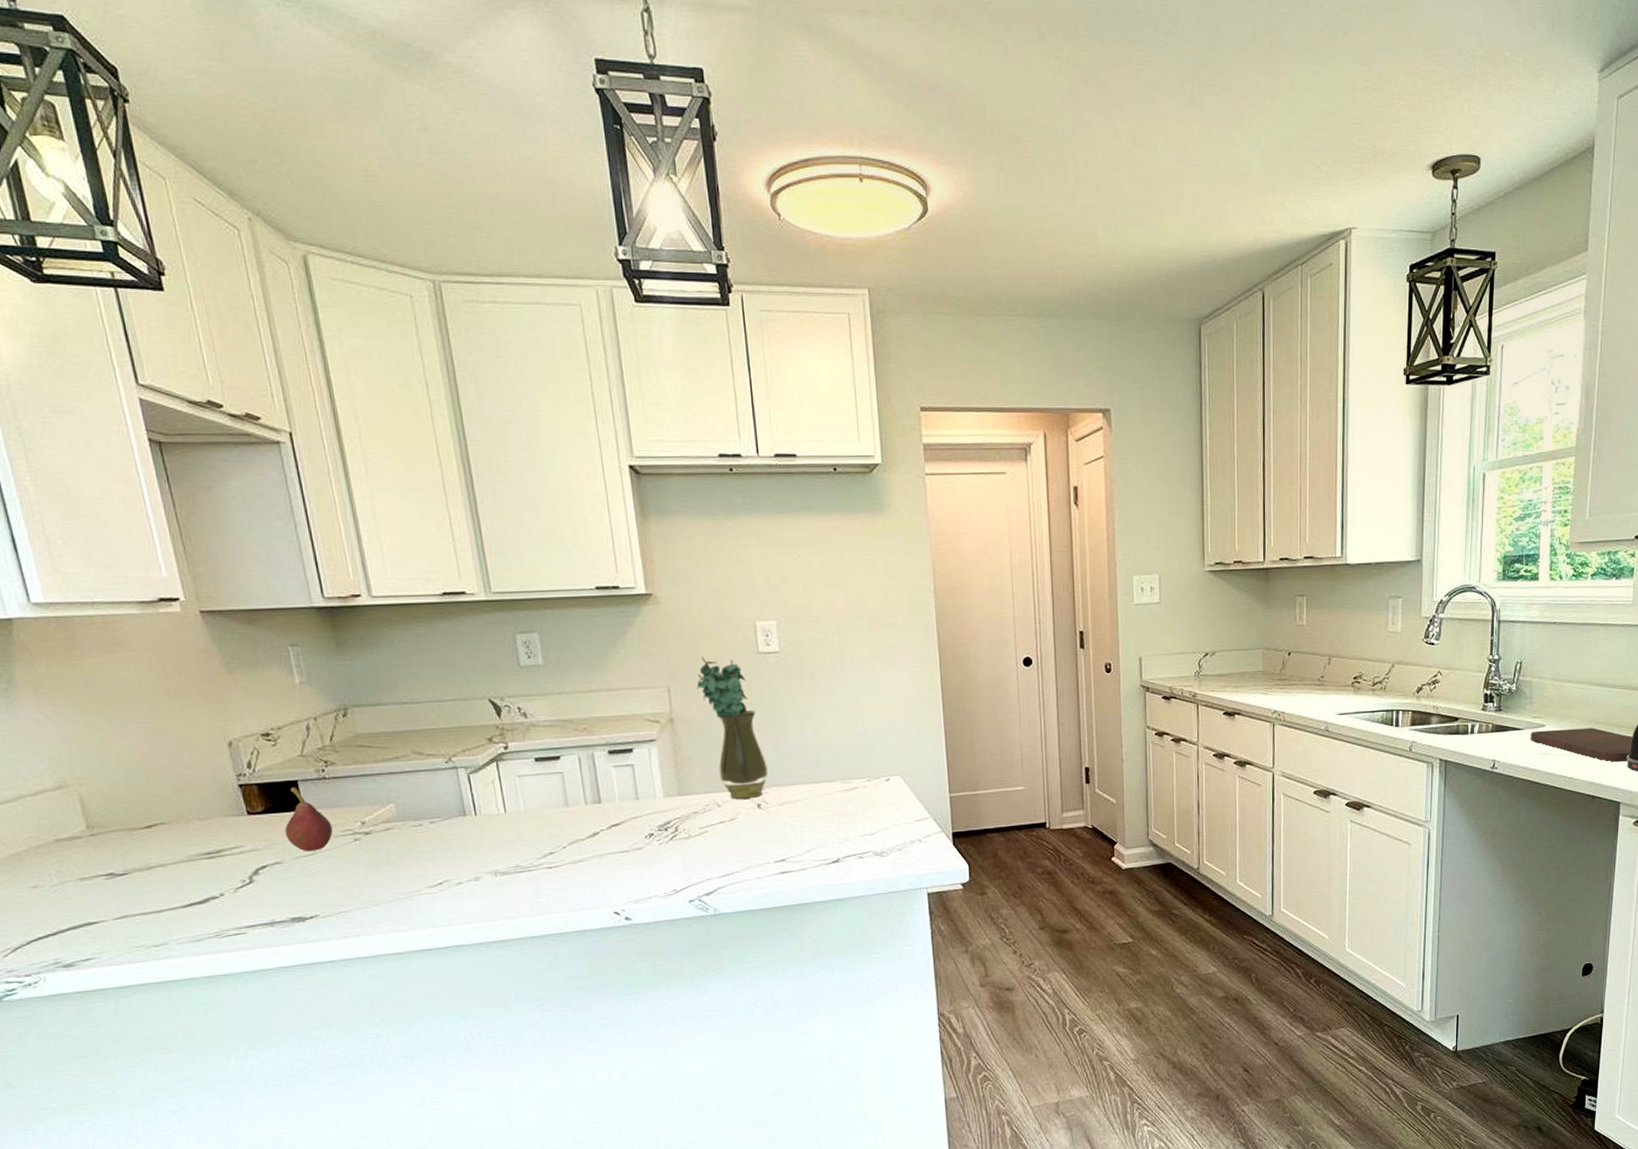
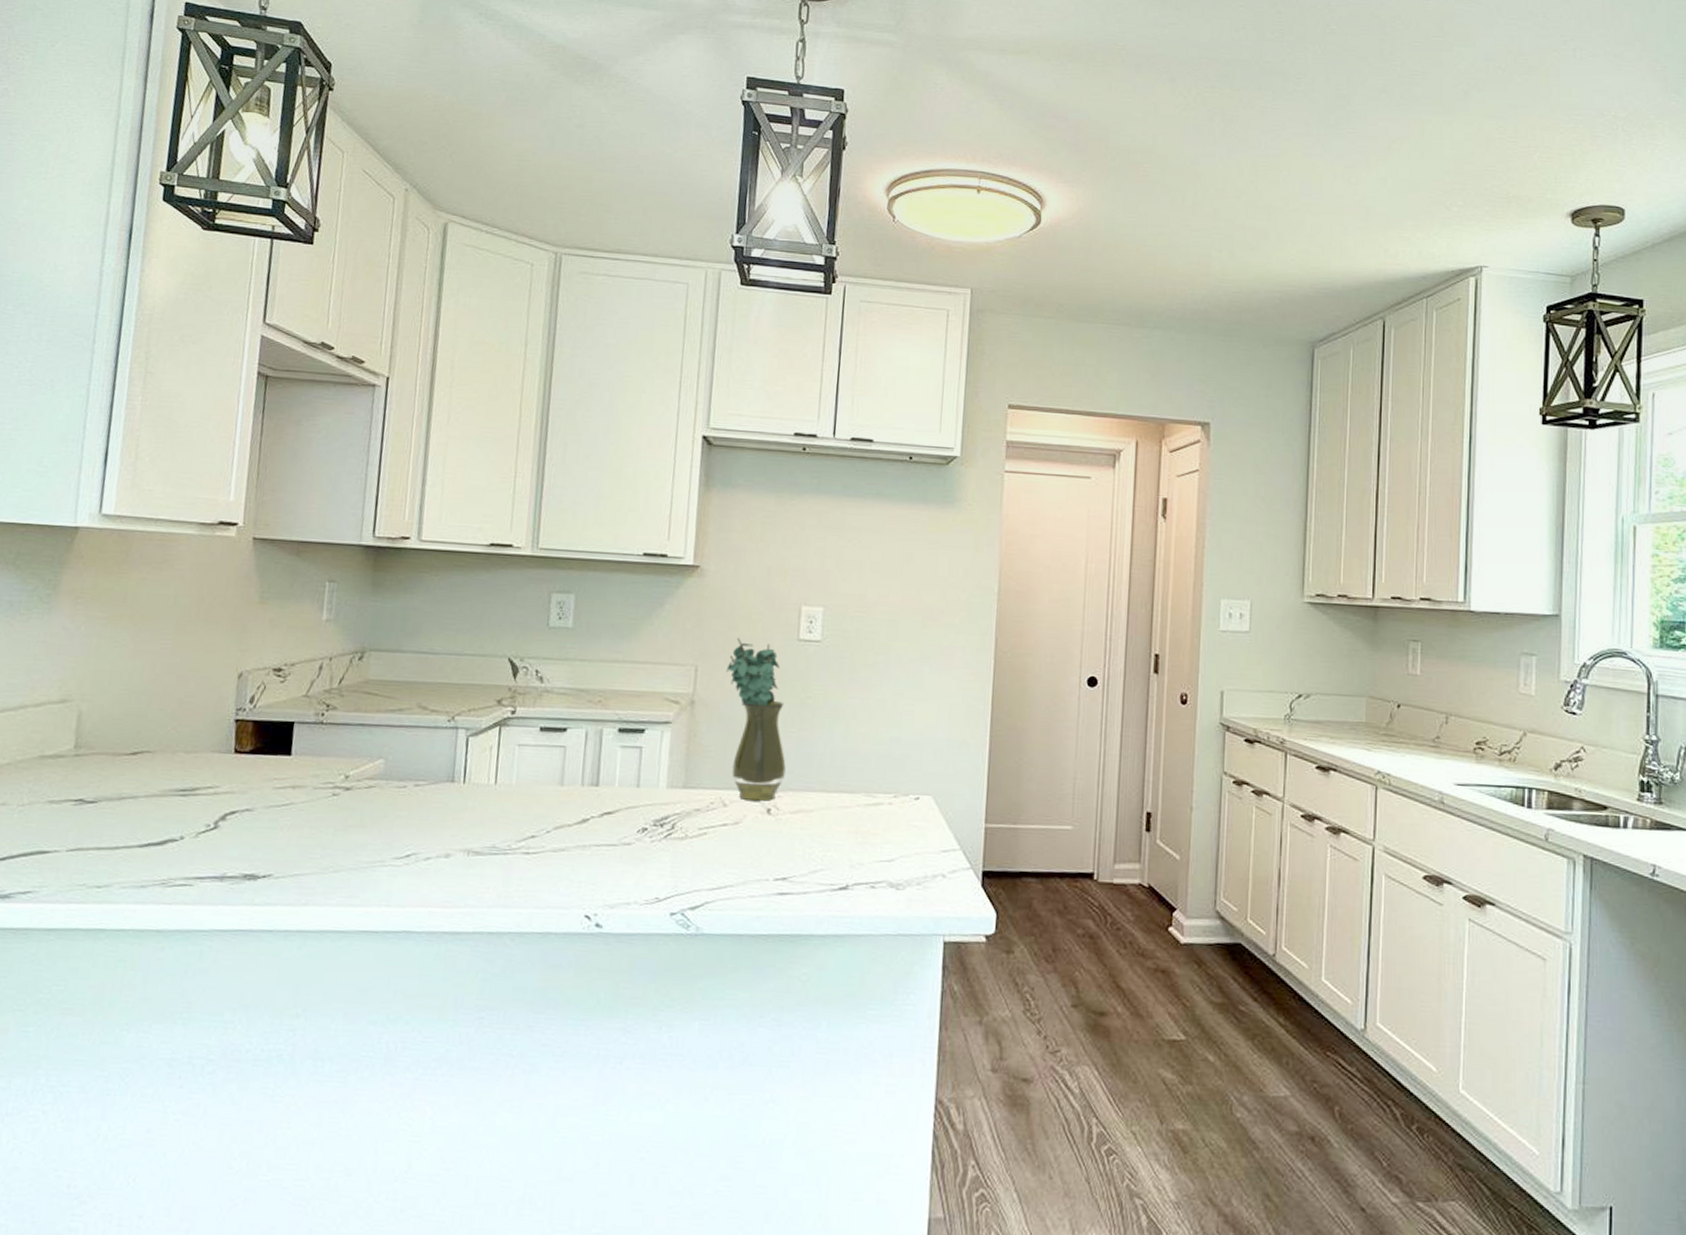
fruit: present [284,787,333,852] -> none [265,729,315,802]

